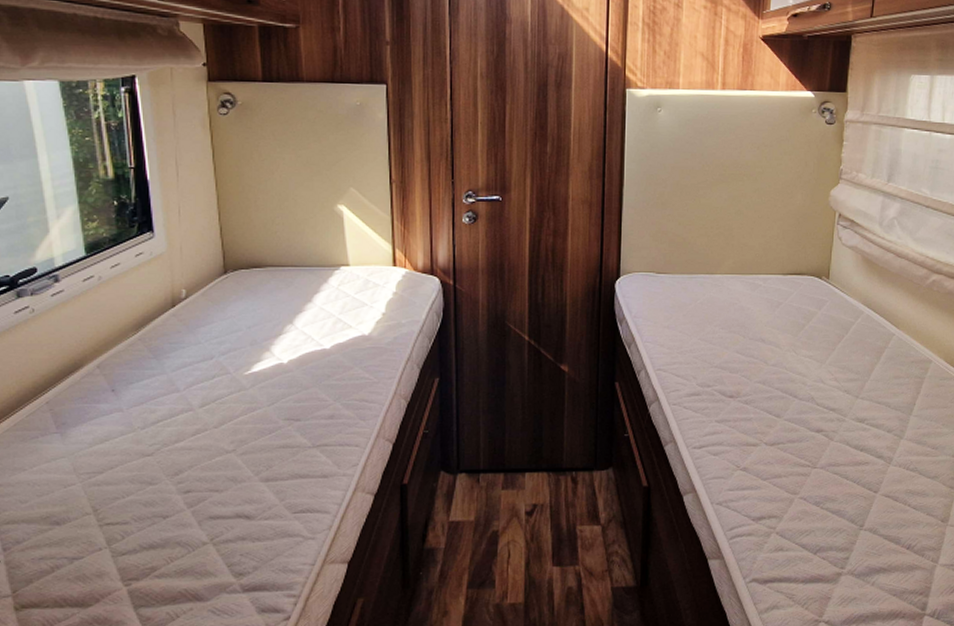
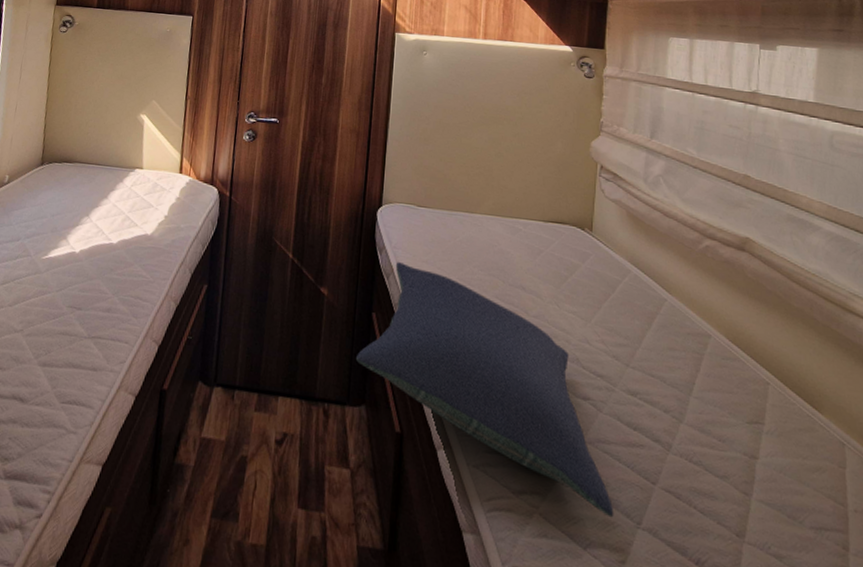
pillow: none [601,331,841,526] -> present [356,262,614,518]

